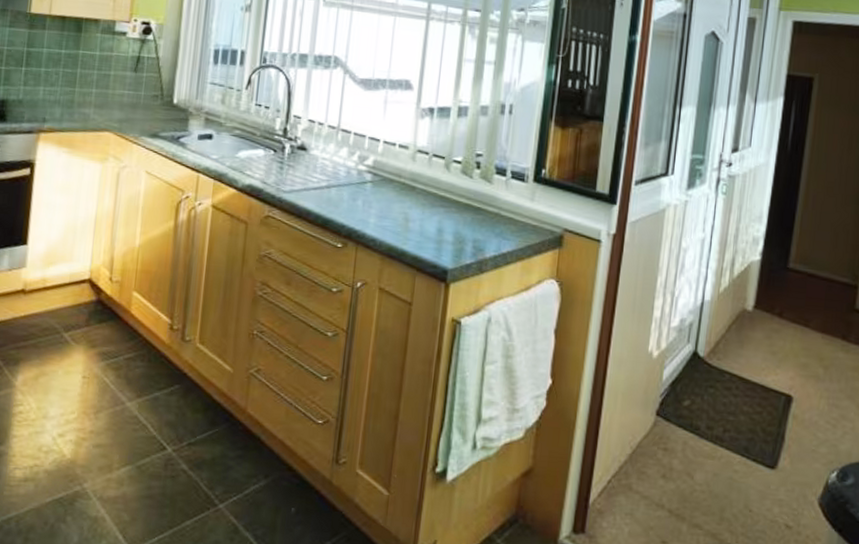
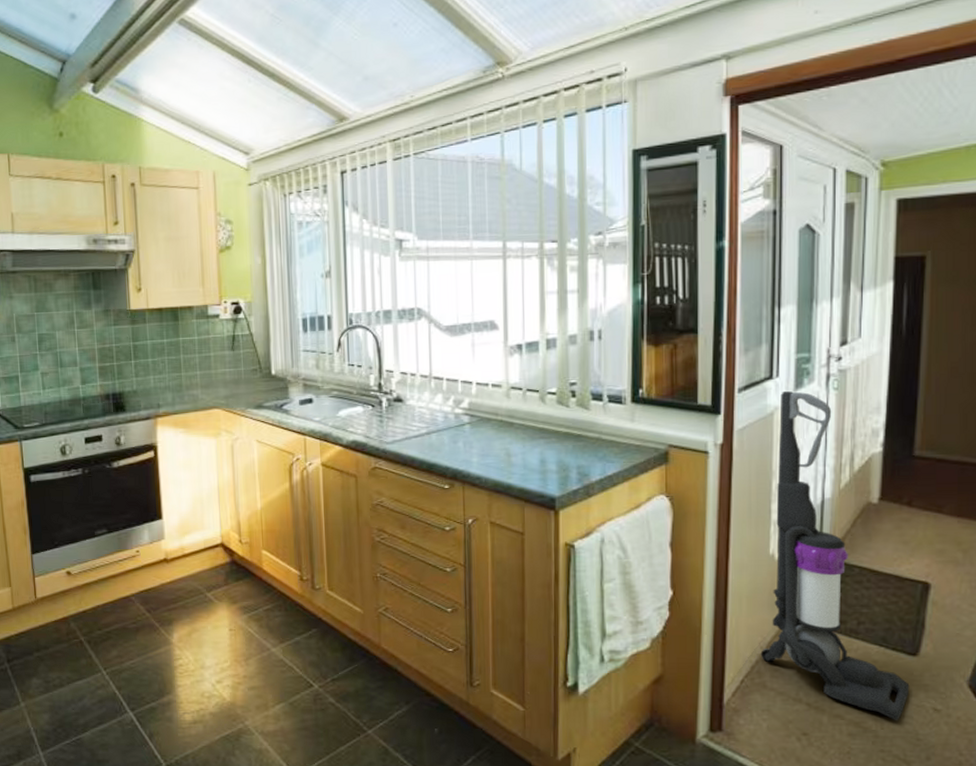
vacuum cleaner: none [629,189,766,536] -> present [760,390,910,721]

